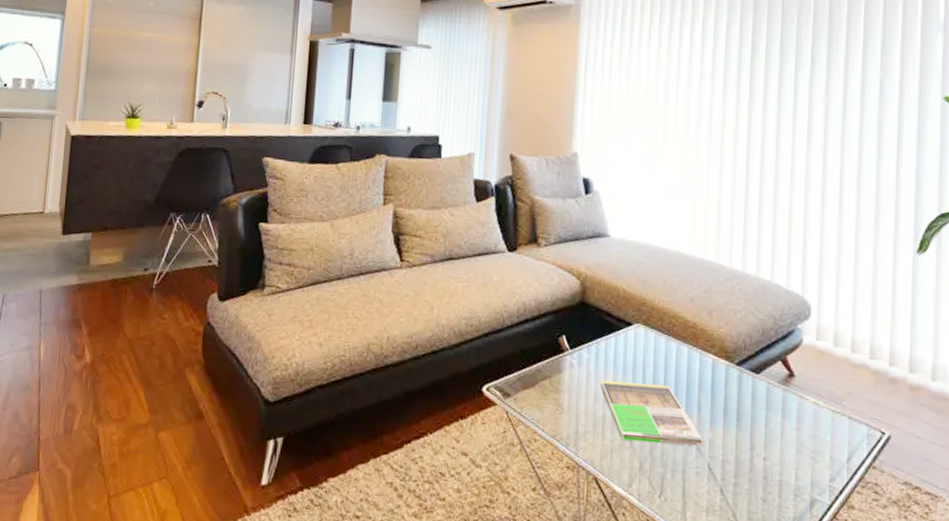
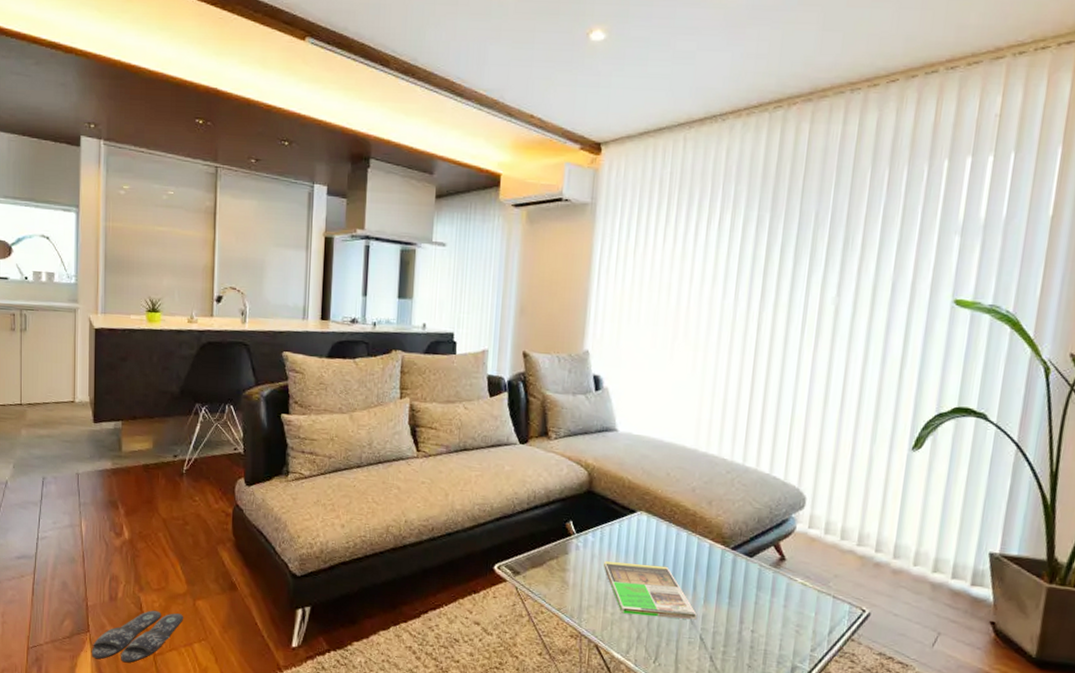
slippers: none [39,444,143,507] -> present [92,610,183,663]

